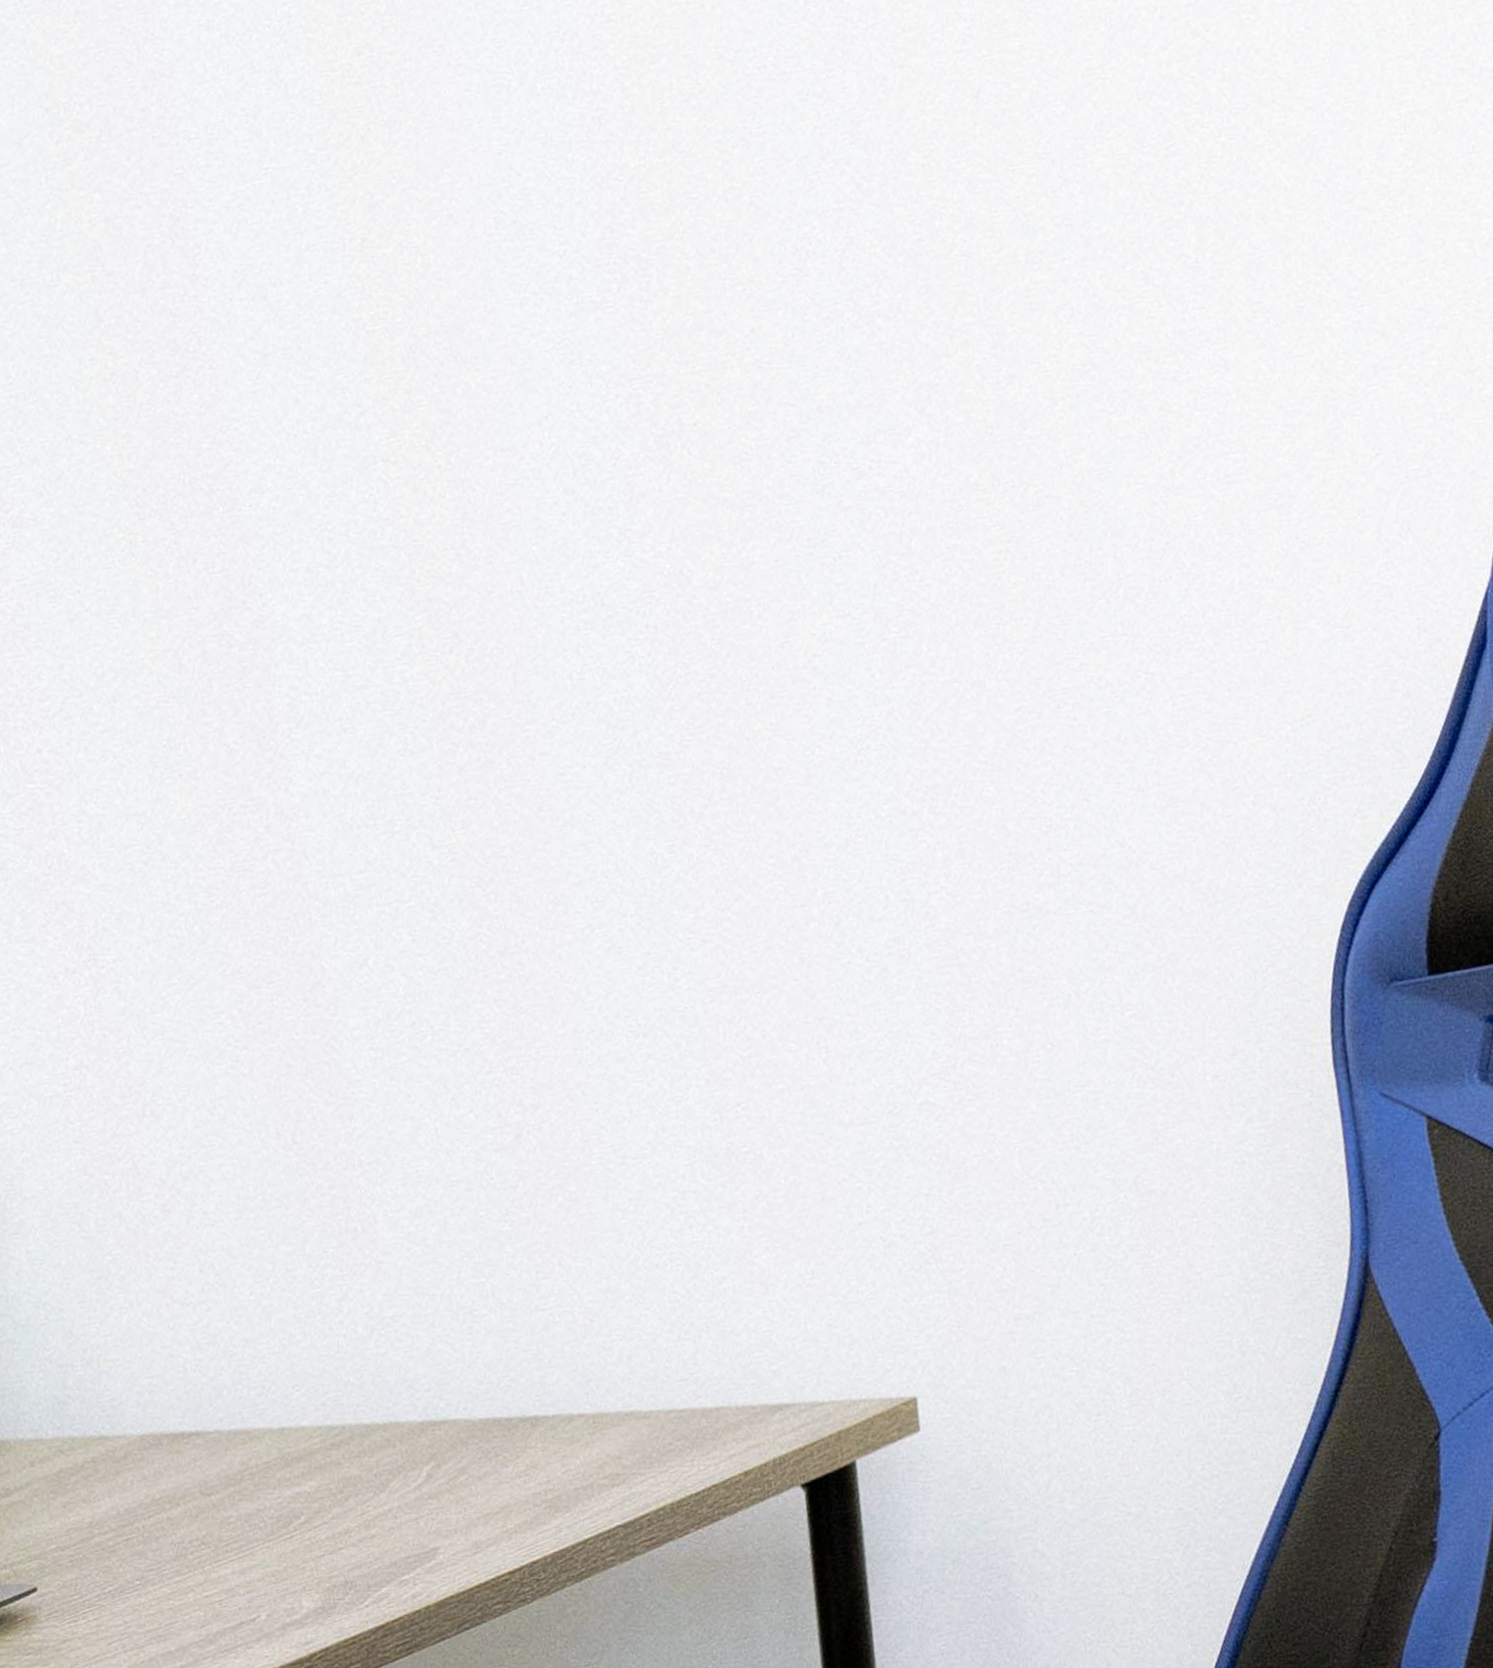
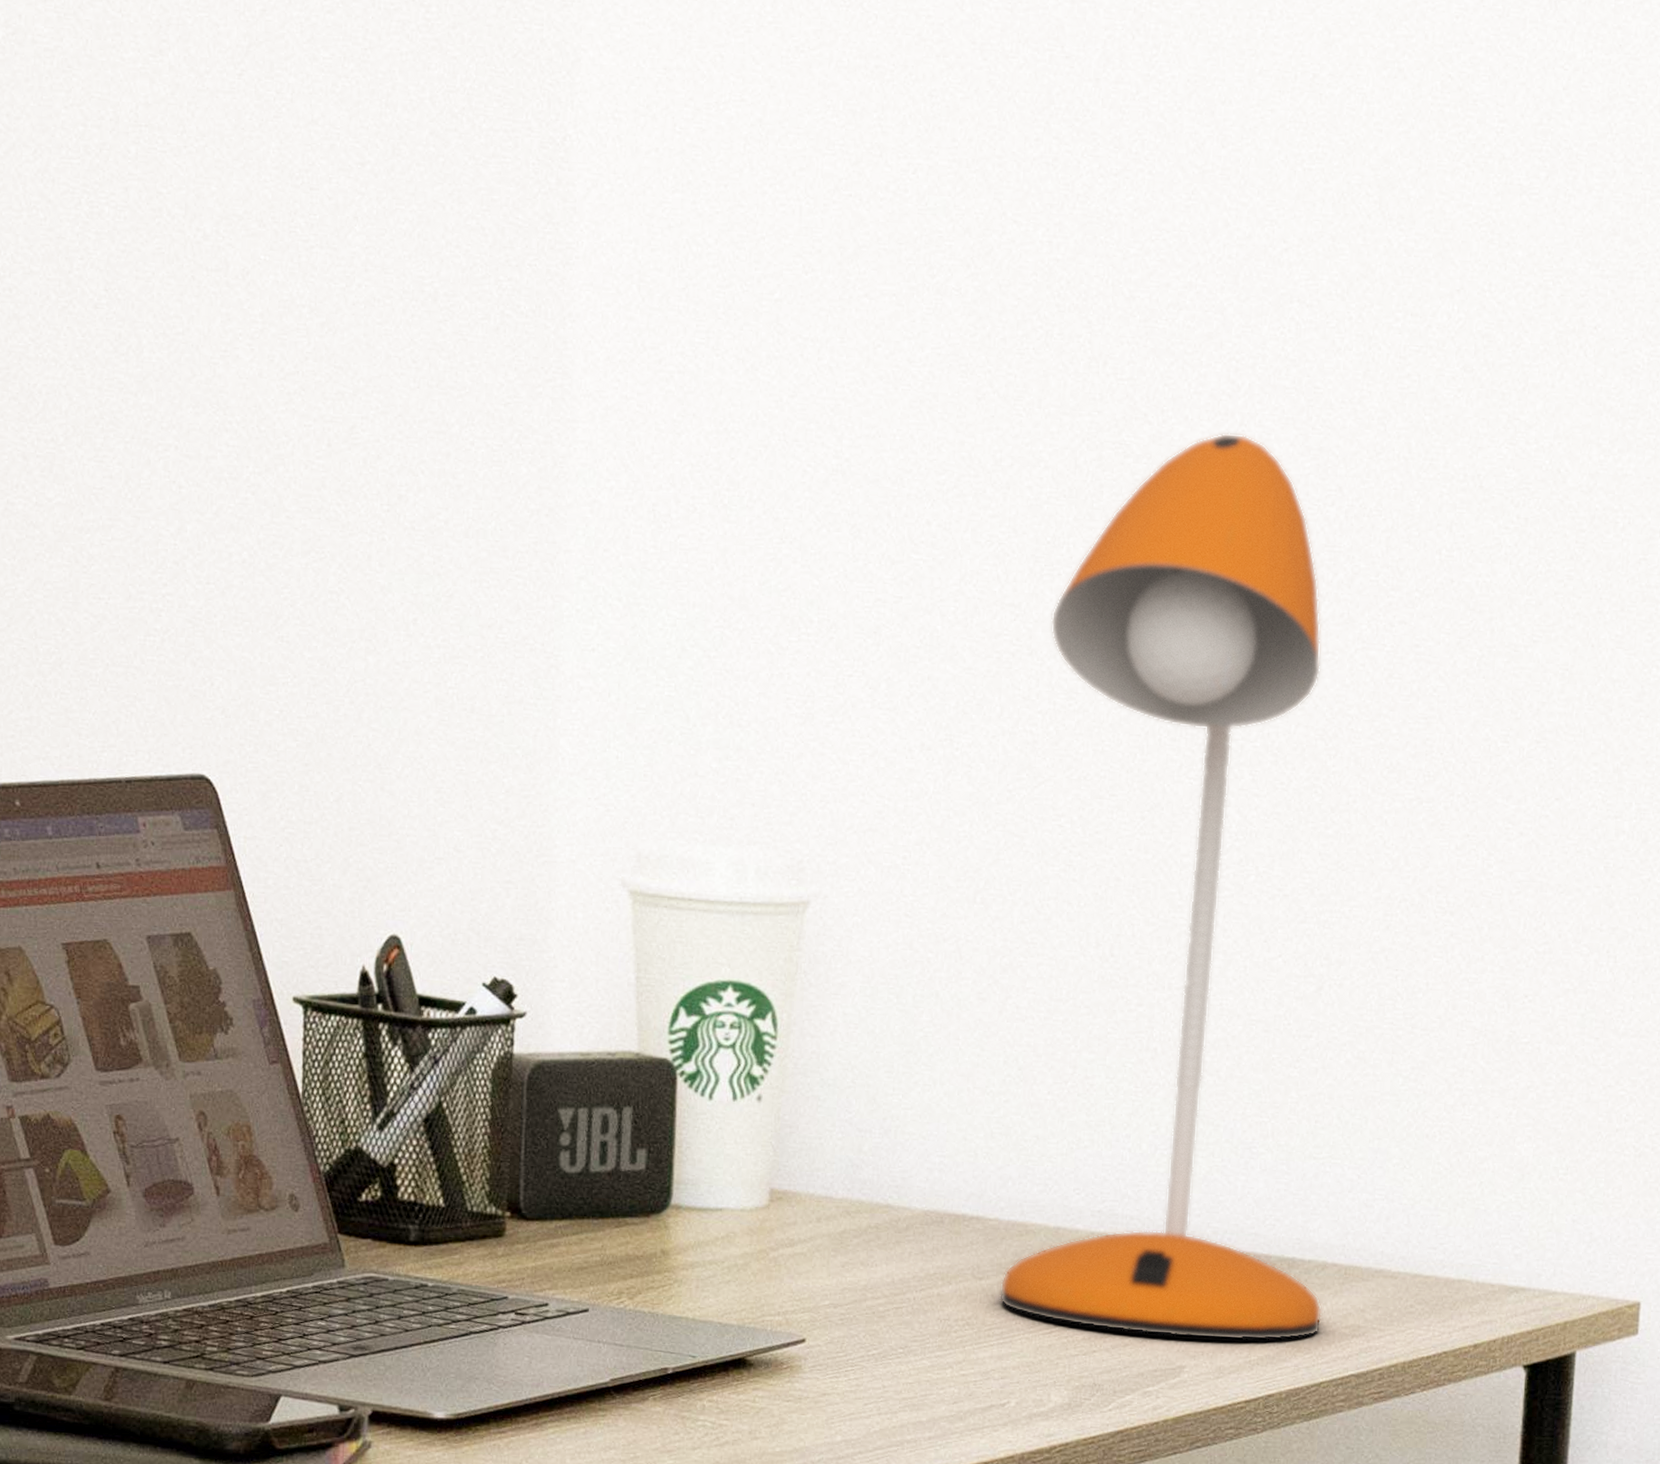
desk lamp: none [178,601,577,1526] -> present [999,433,1322,1341]

